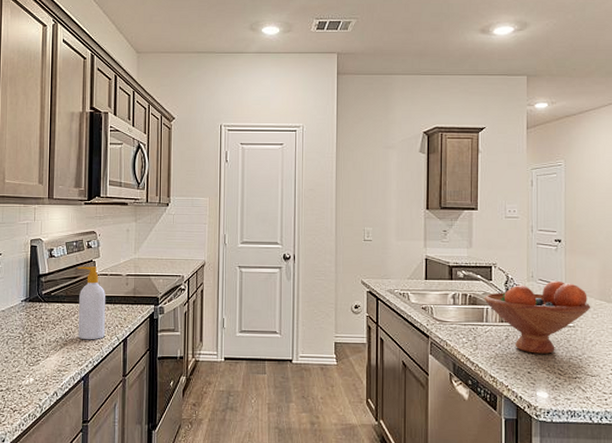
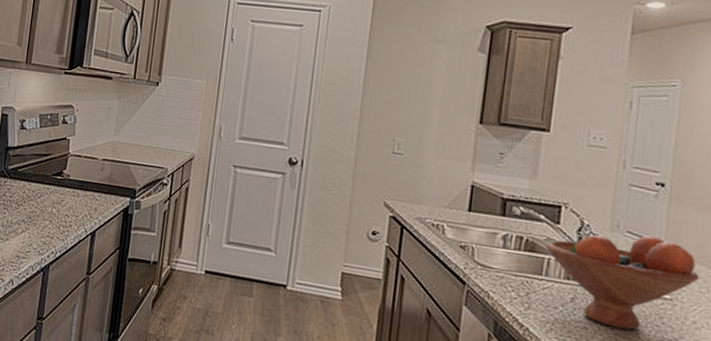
soap bottle: present [78,266,105,340] -> none [42,143,77,228]

